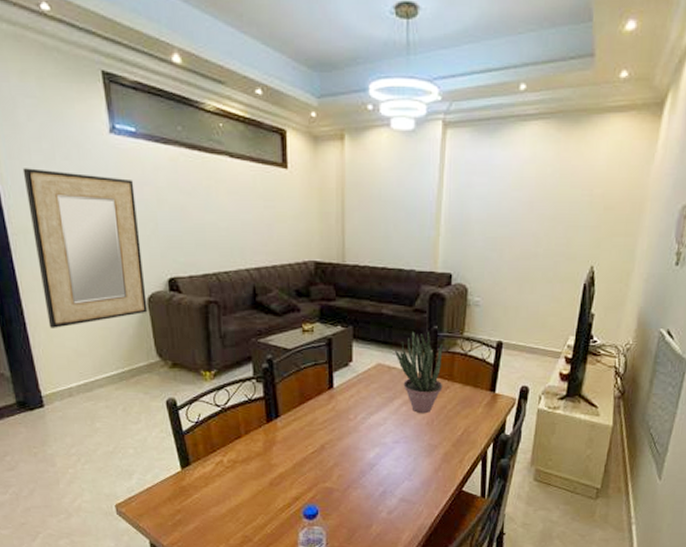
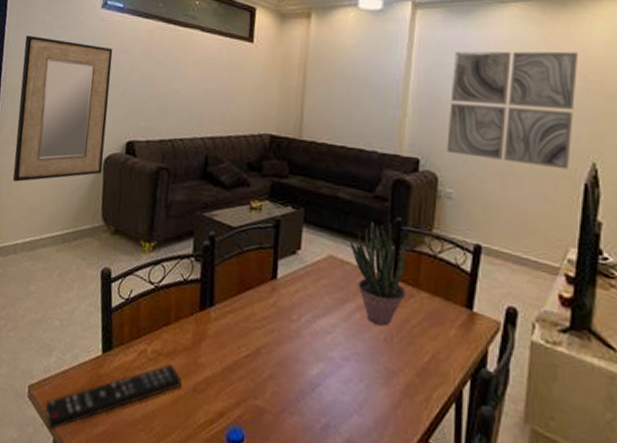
remote control: none [135,468,259,535] -> present [45,363,182,431]
wall art: none [475,168,586,273] -> present [446,51,578,170]

